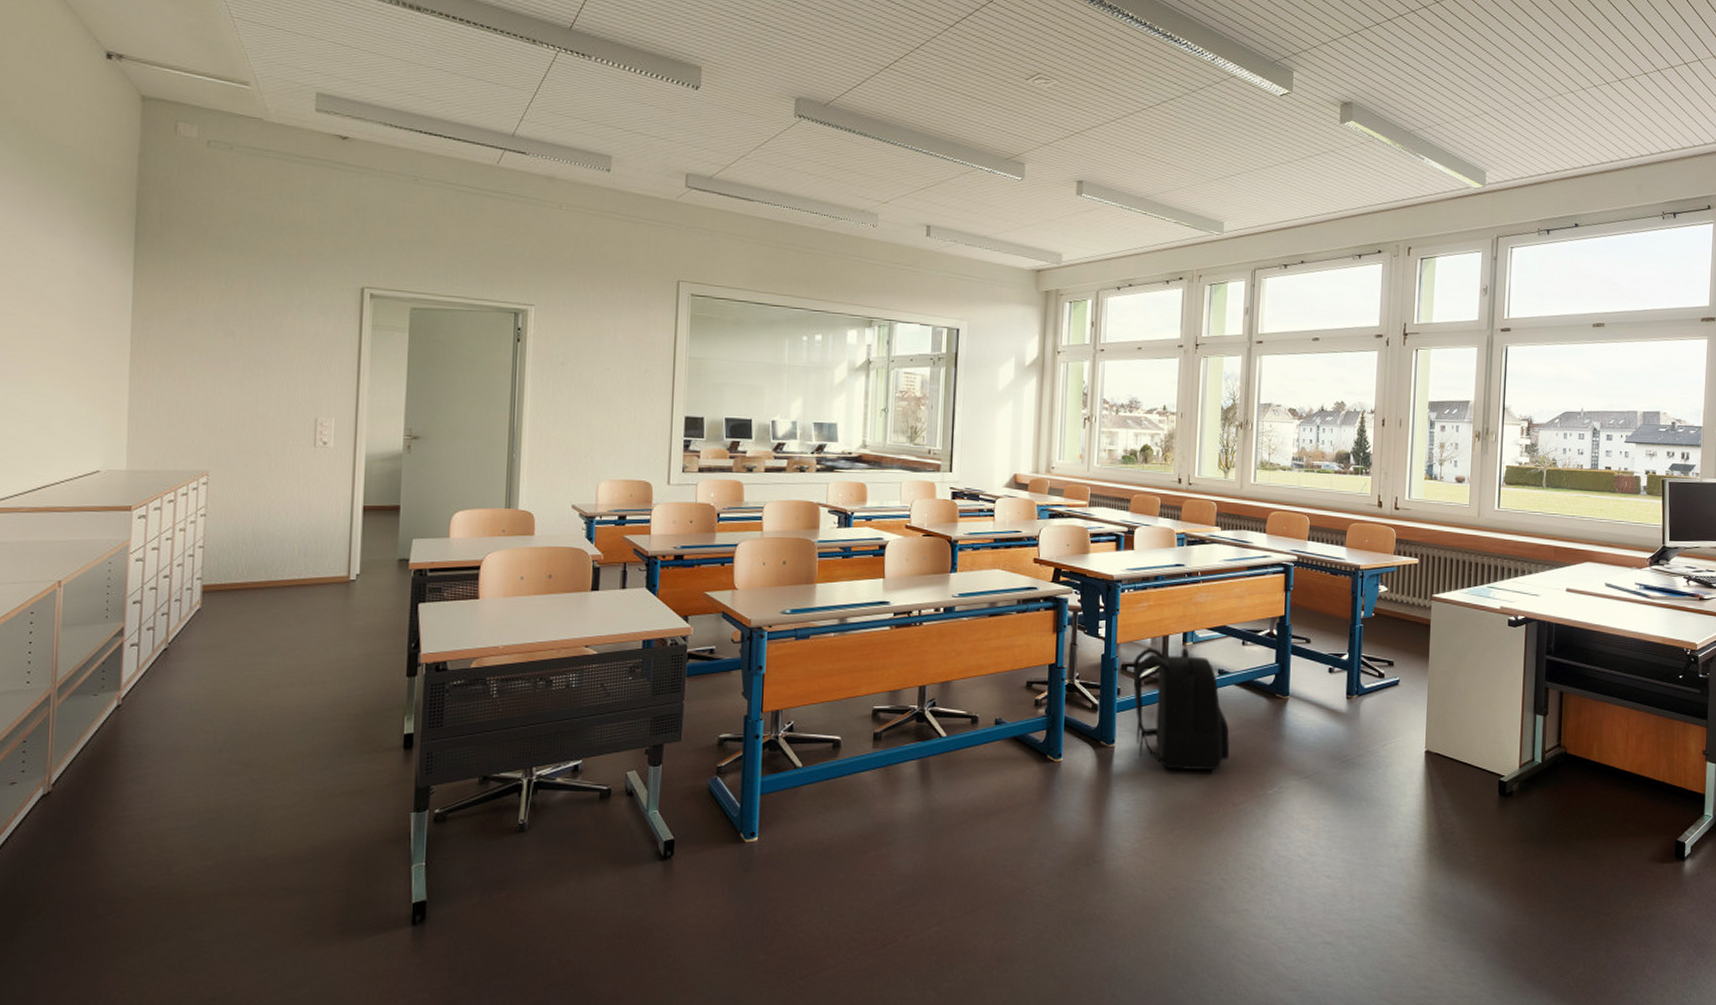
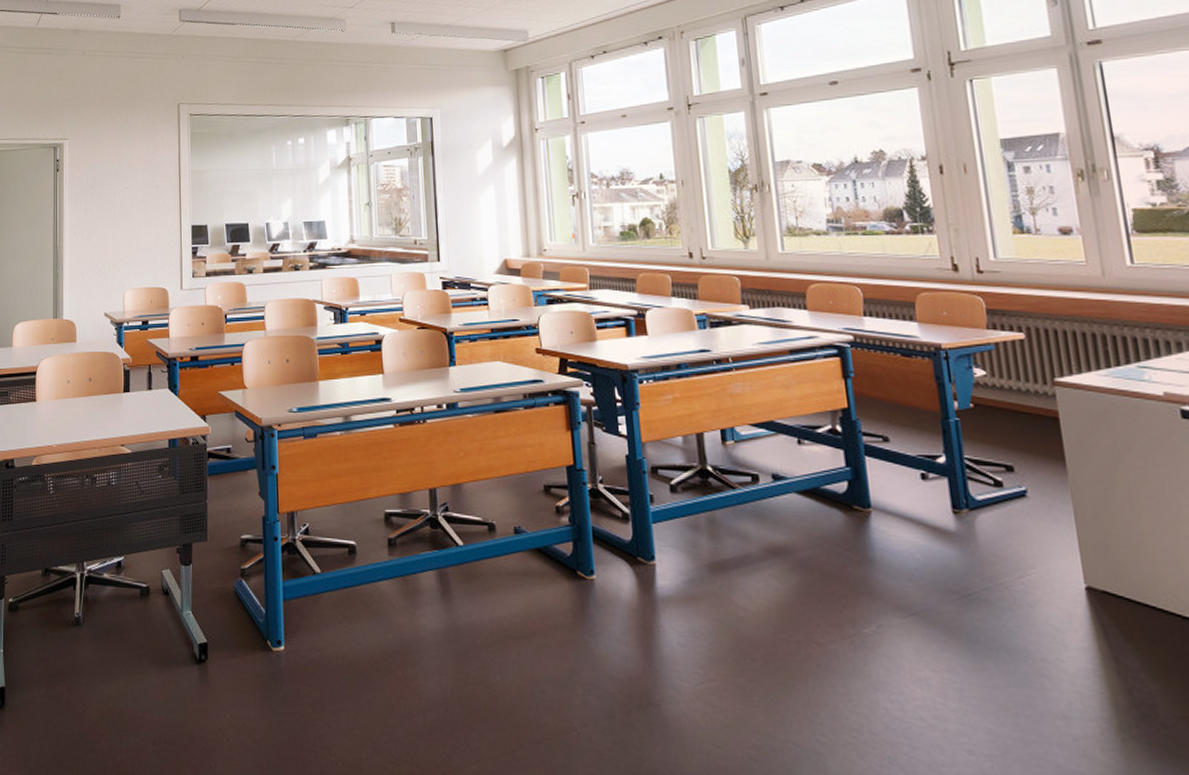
backpack: present [1132,648,1230,771] -> none [664,447,804,600]

